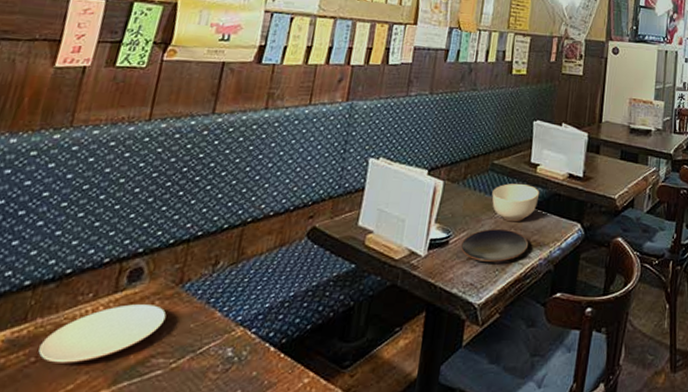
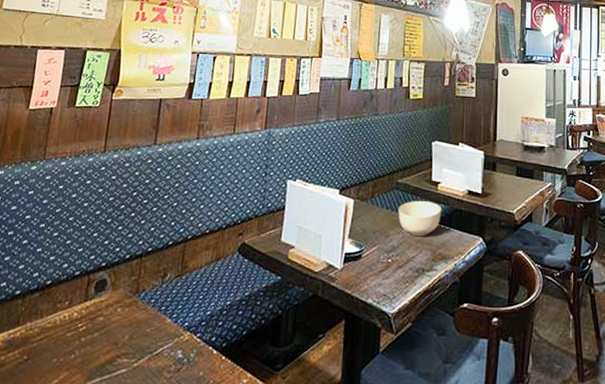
plate: present [38,304,167,363] -> none [29,311,127,361]
plate: present [460,228,529,262] -> none [372,242,435,274]

